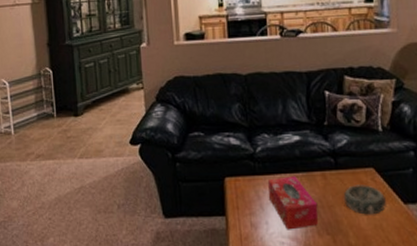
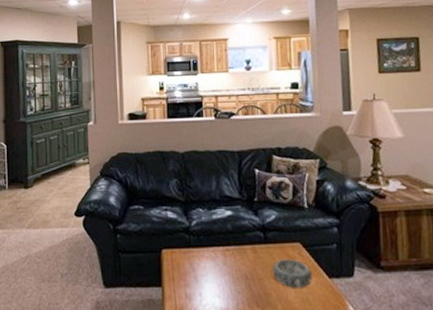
tissue box: present [268,176,319,230] -> none [202,249,250,302]

